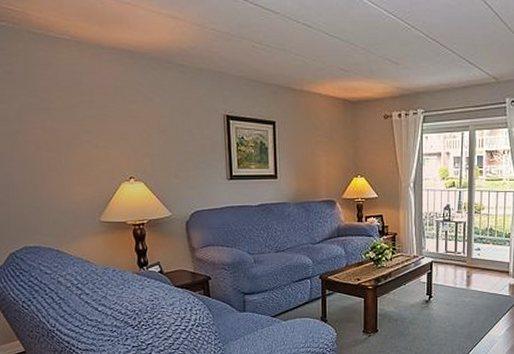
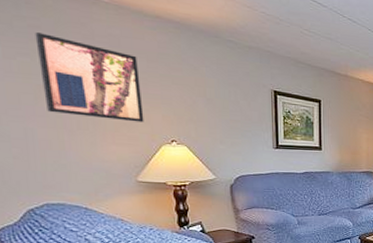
wall art: none [10,78,105,160] -> present [35,32,144,123]

